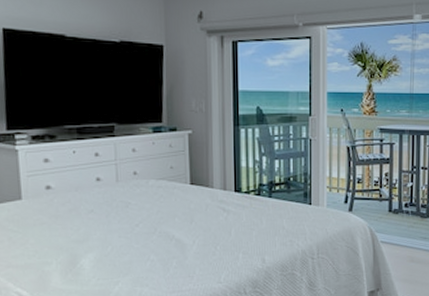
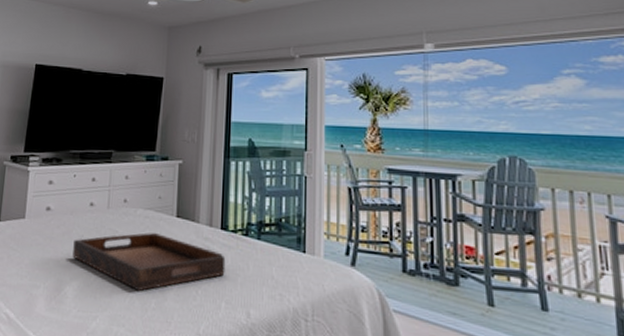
serving tray: none [83,200,241,254] -> present [73,232,226,291]

